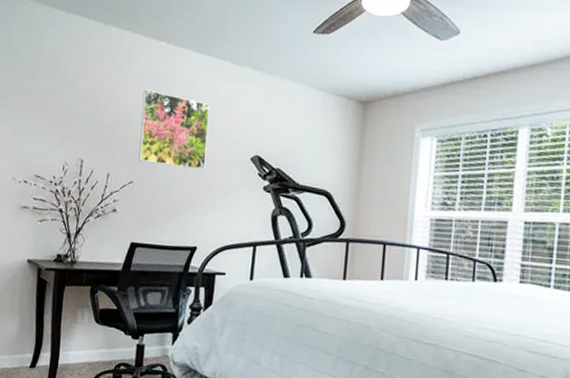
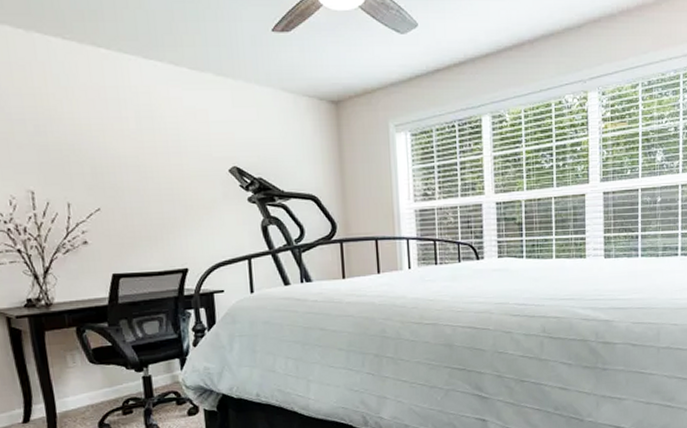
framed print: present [138,89,210,171] -> none [90,104,181,189]

